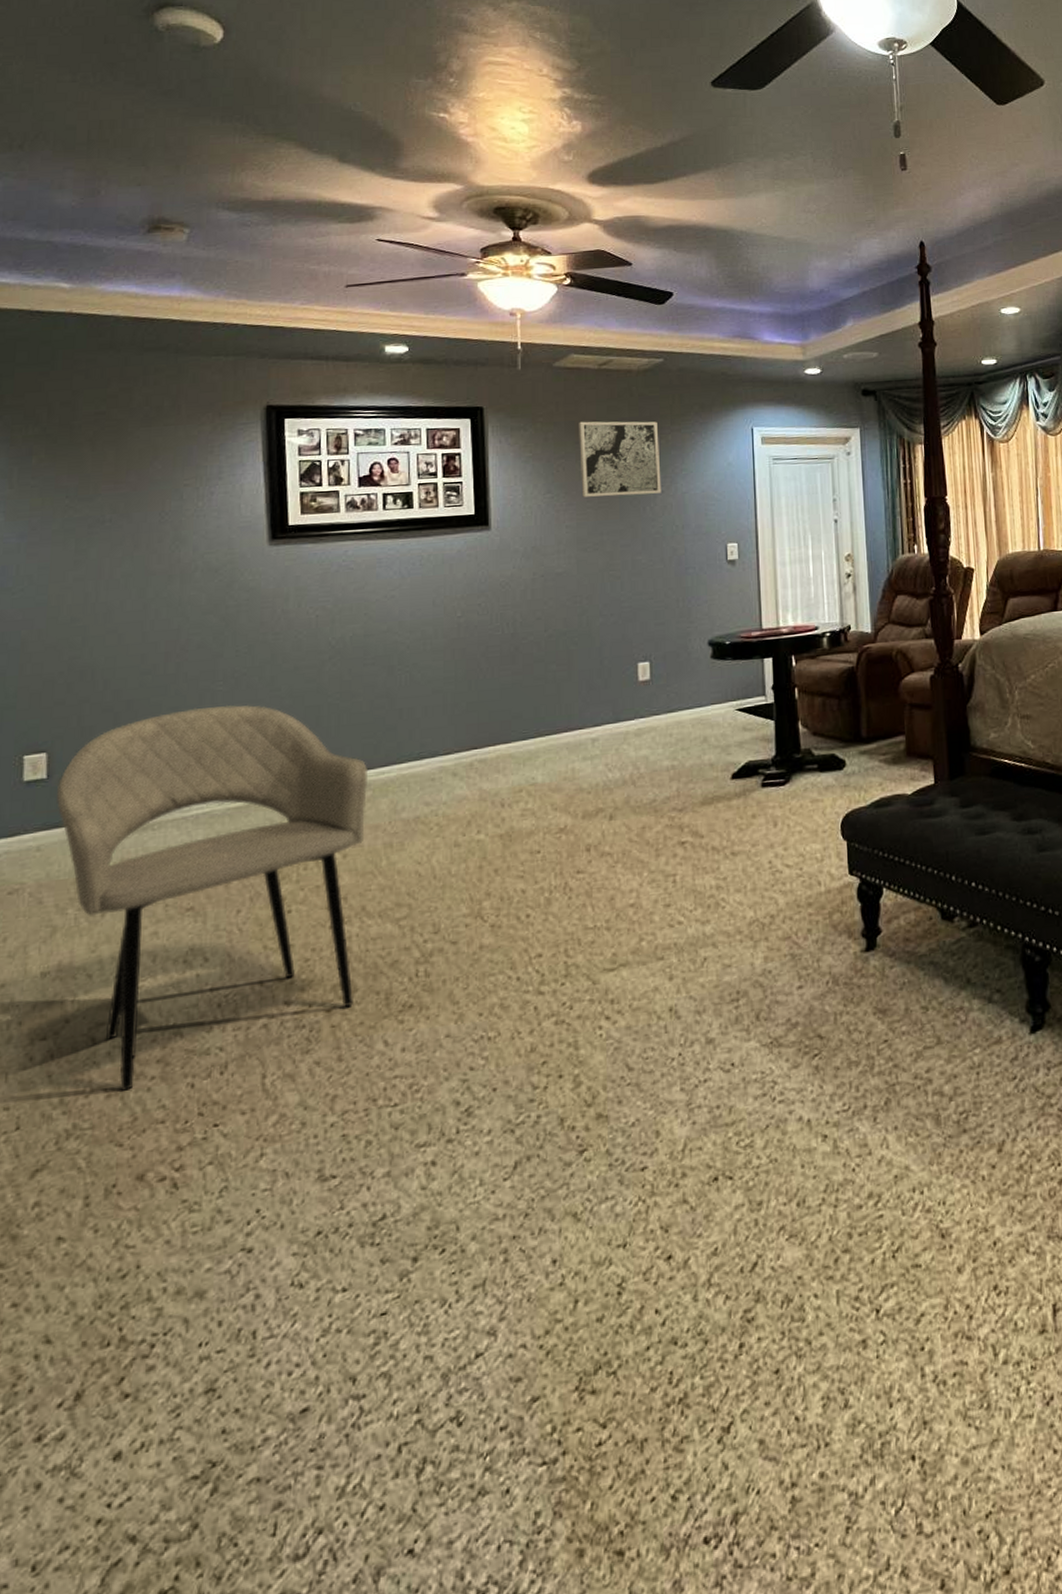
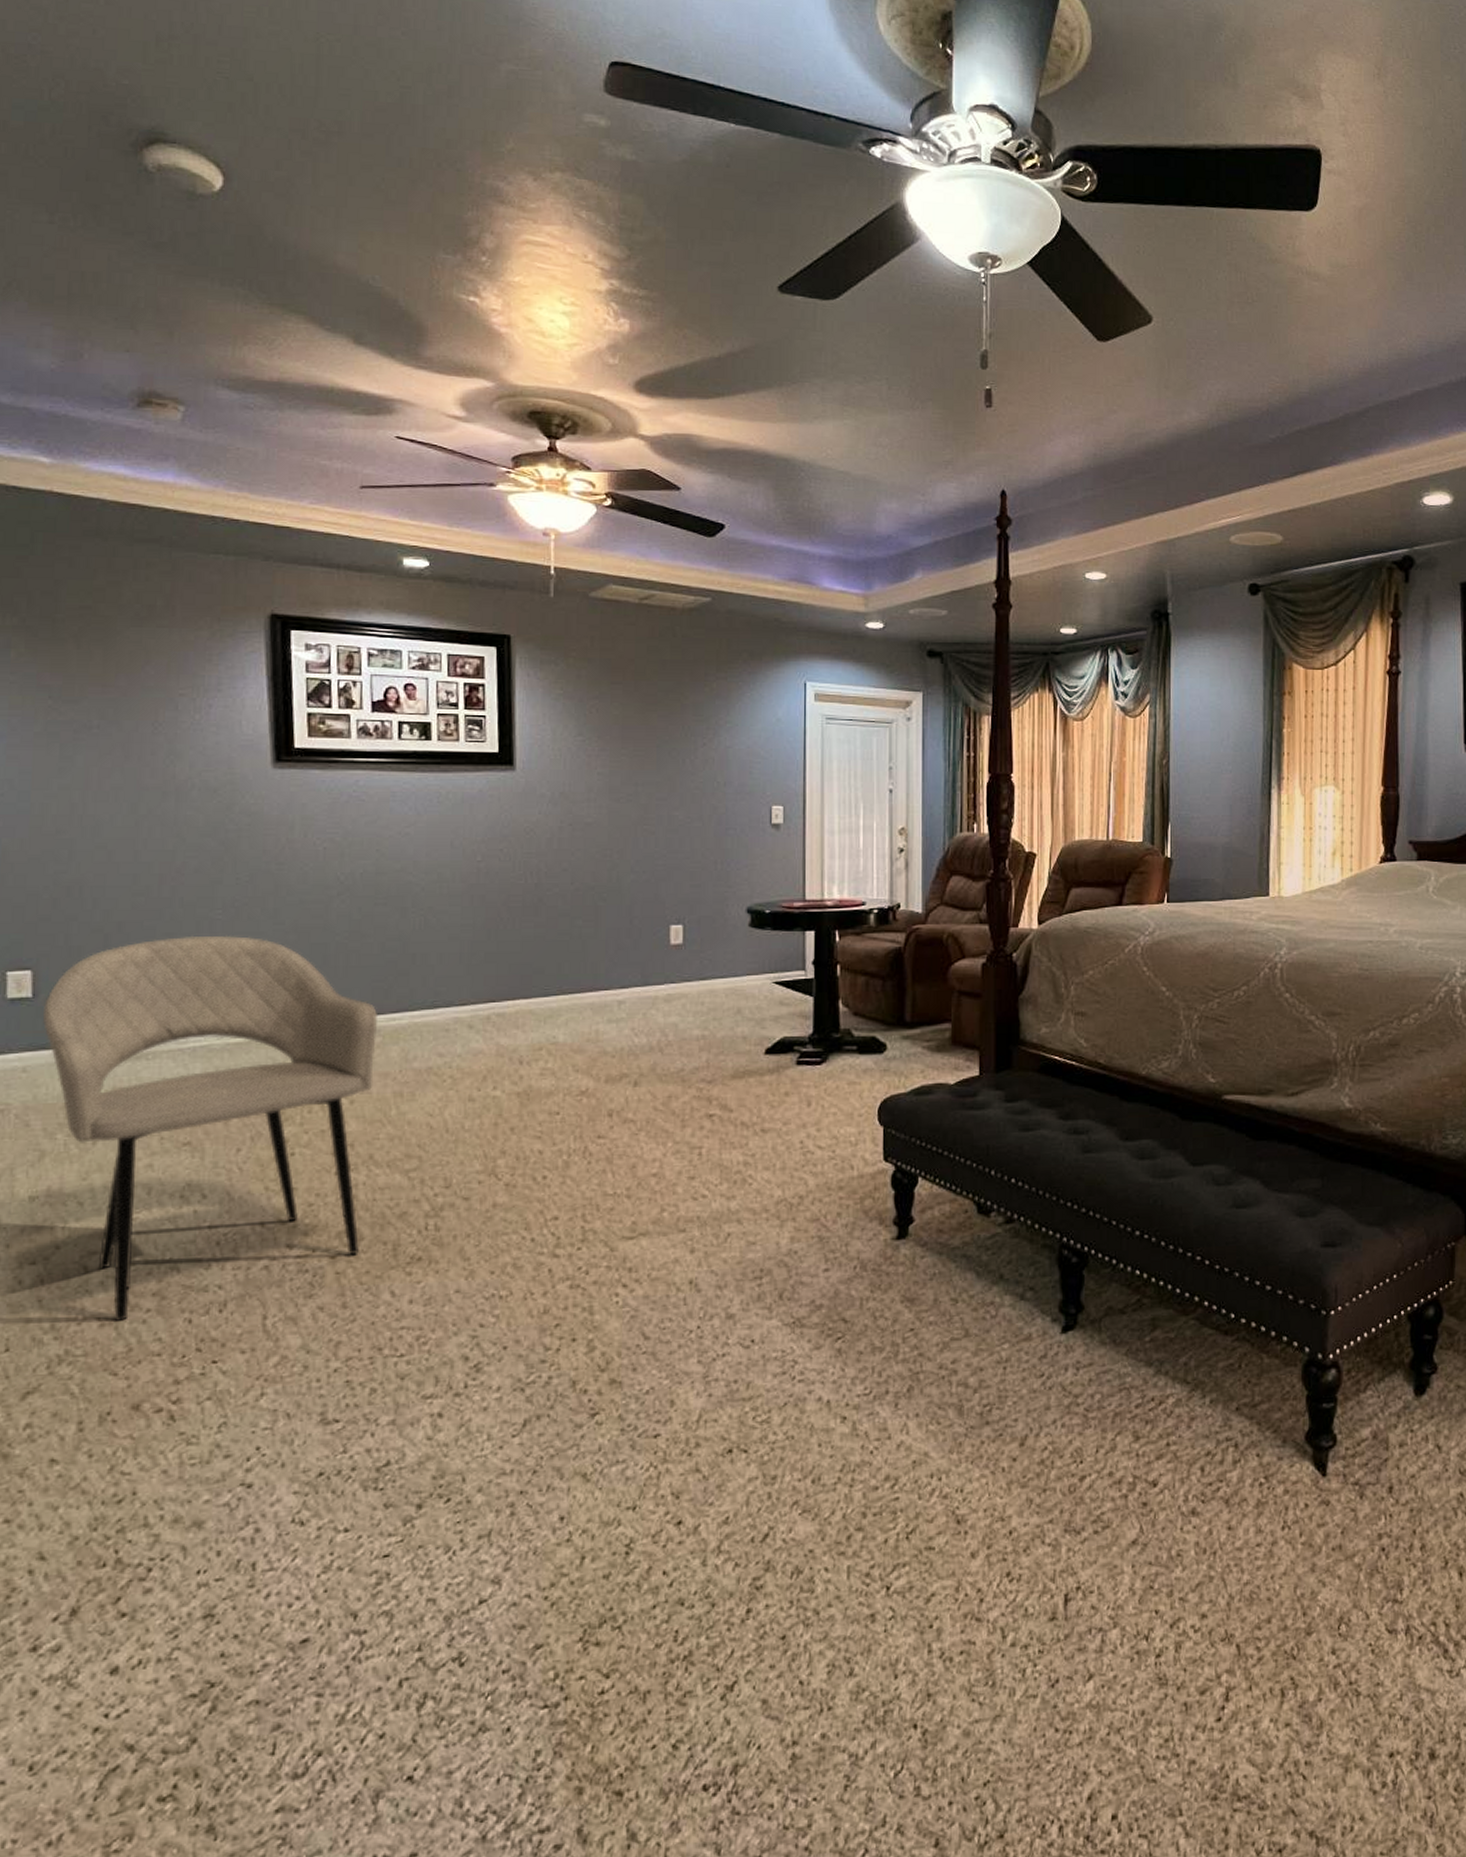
wall art: present [579,421,662,497] -> none [615,660,704,745]

